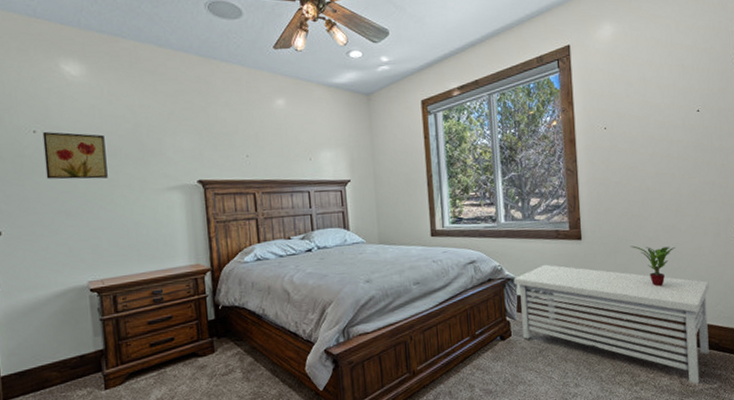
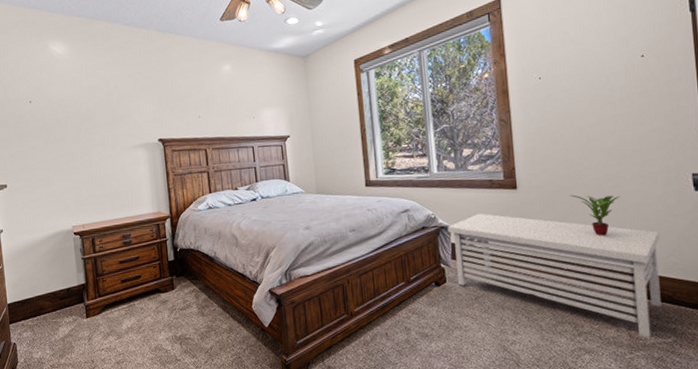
wall art: present [42,132,108,180] -> none [36,101,87,141]

